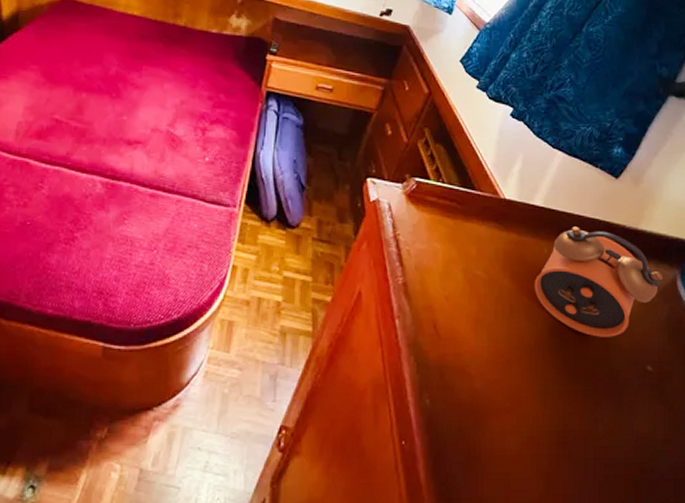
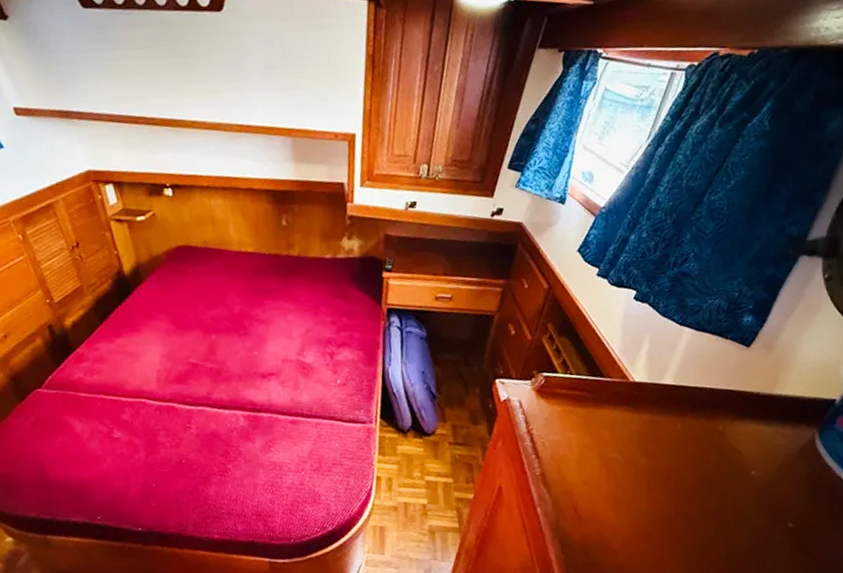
alarm clock: present [534,226,663,337] -> none [670,399,801,502]

